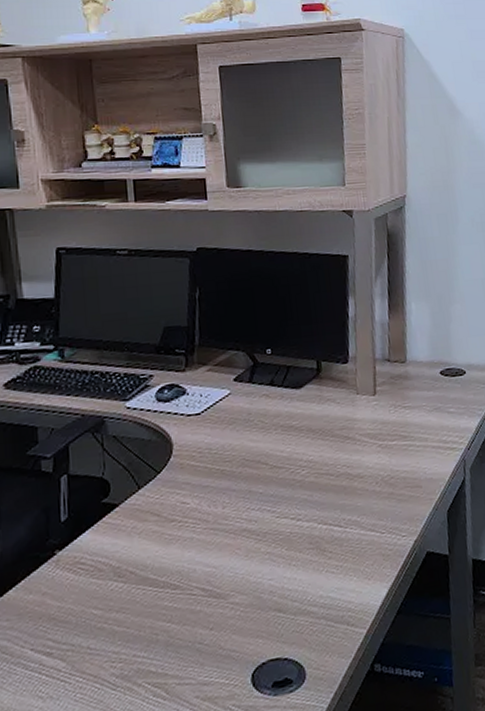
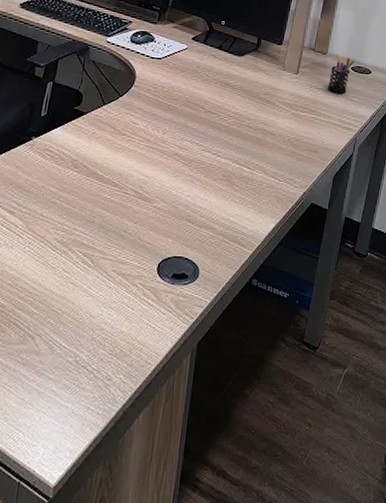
pen holder: none [415,358,442,409] -> present [327,53,354,94]

